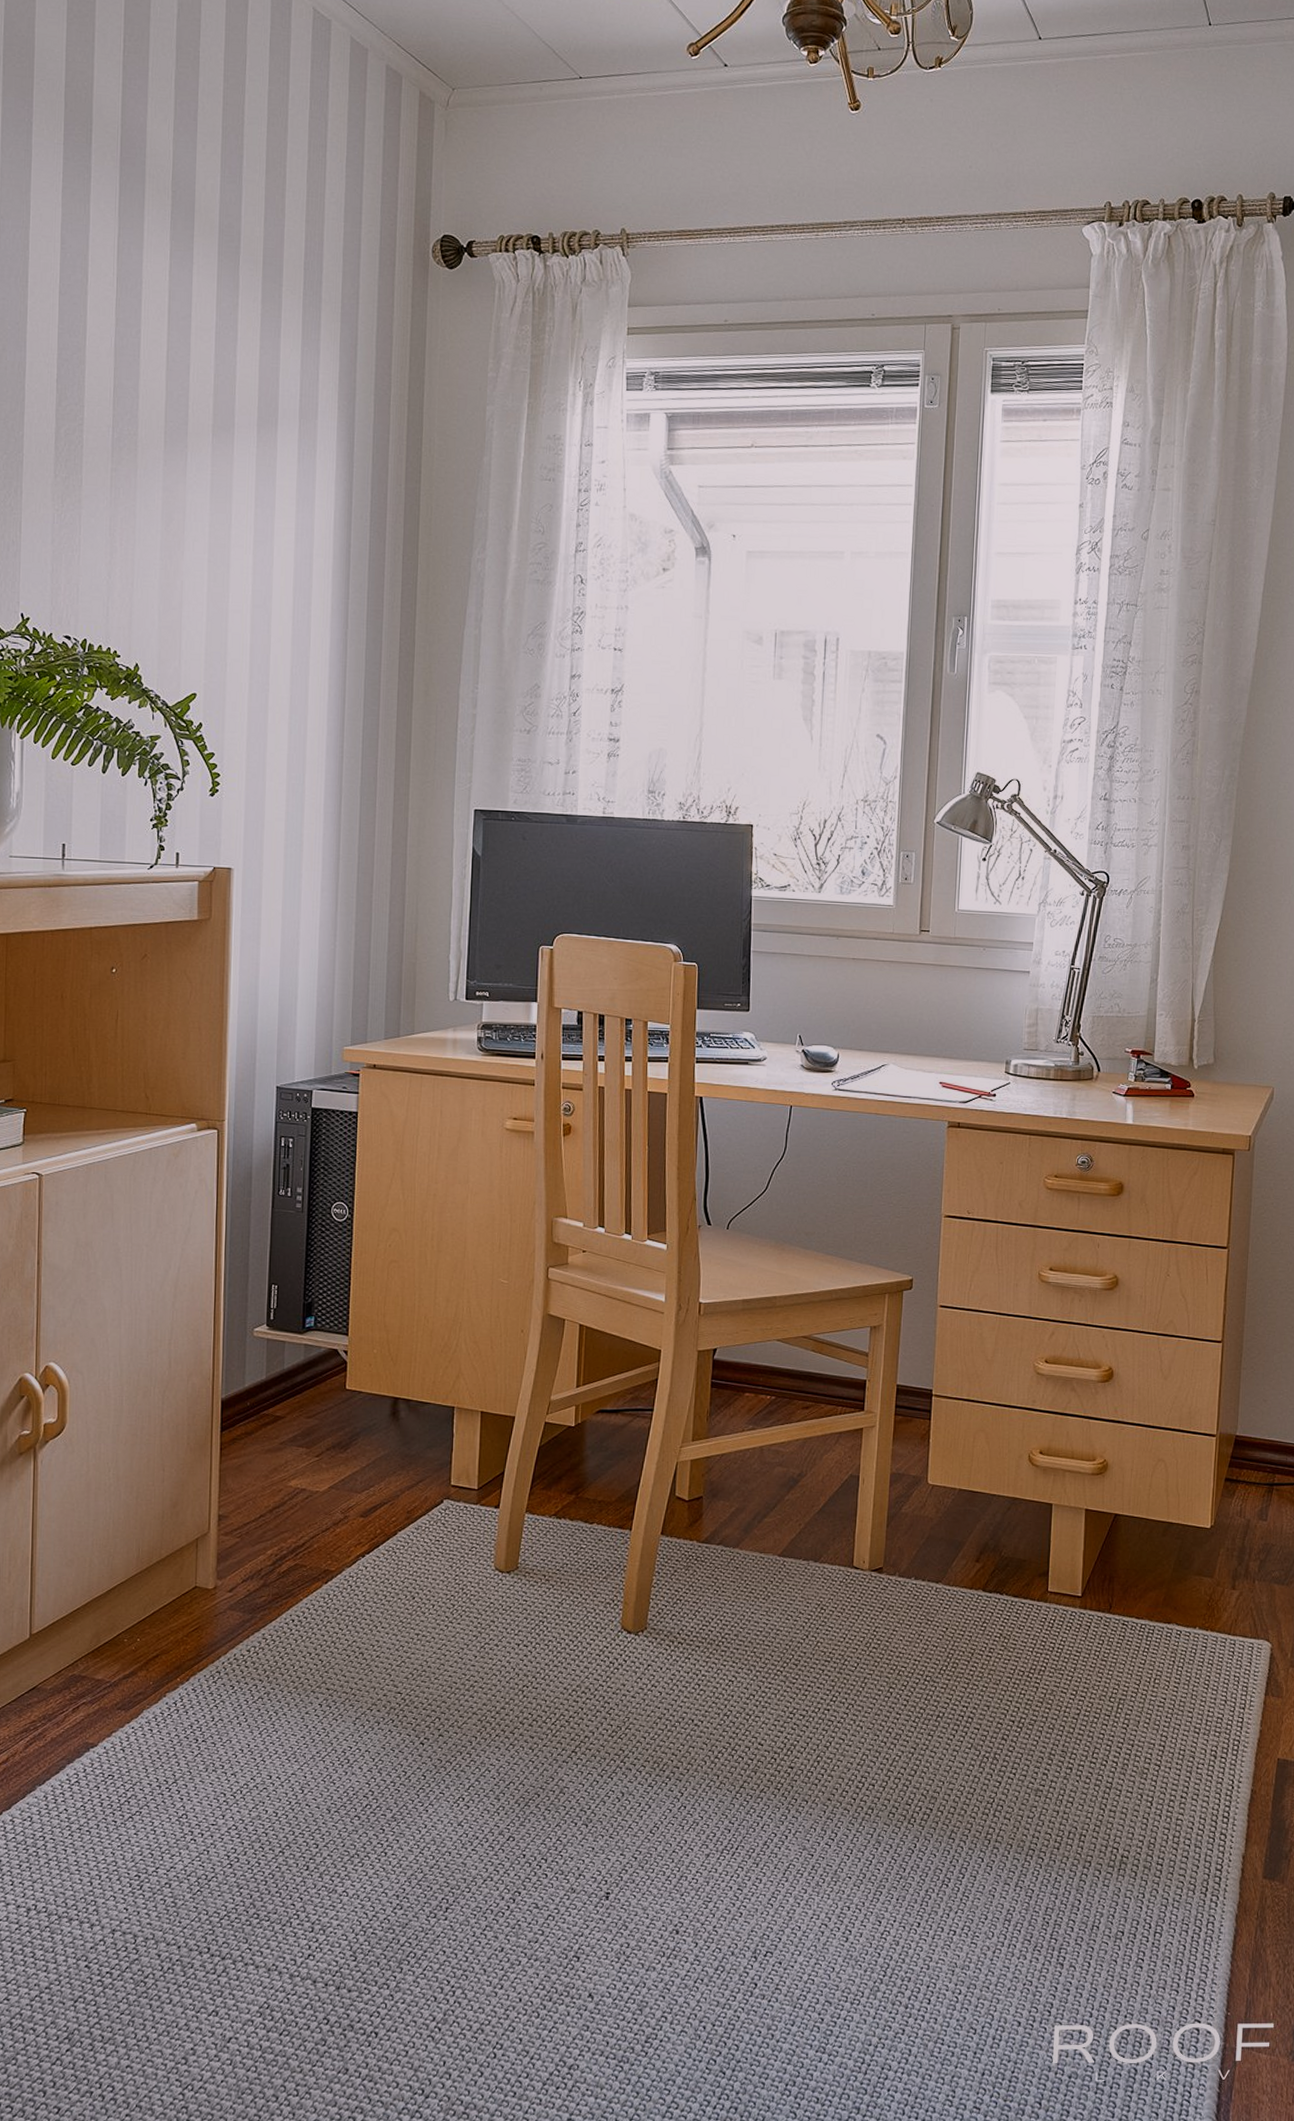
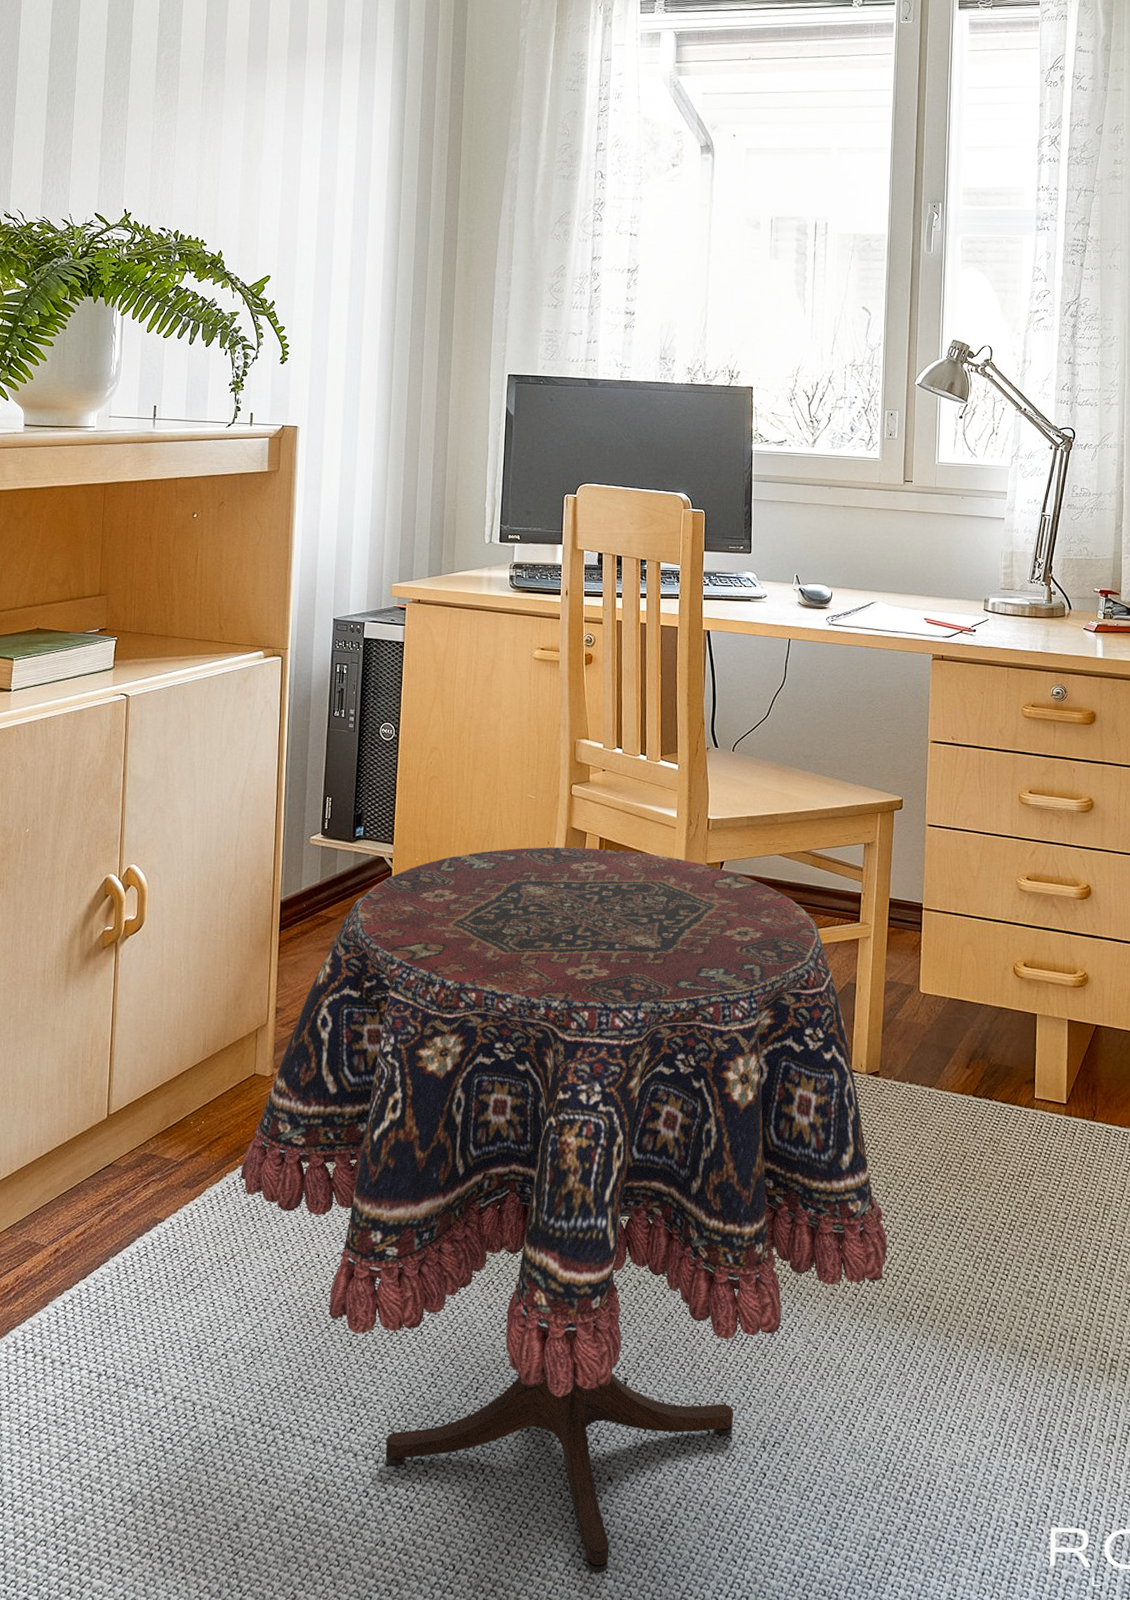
side table: none [182,1335,889,2091] -> present [240,847,888,1573]

